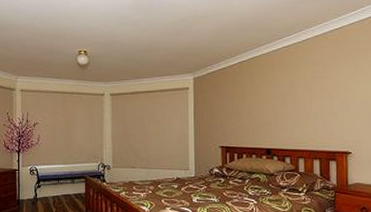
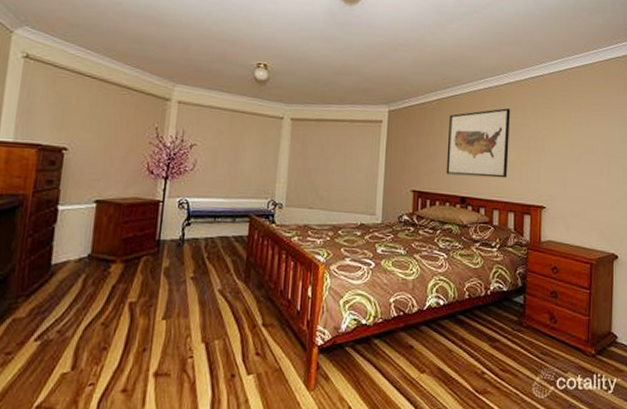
wall art: none [250,63,311,130] -> present [446,108,511,178]

